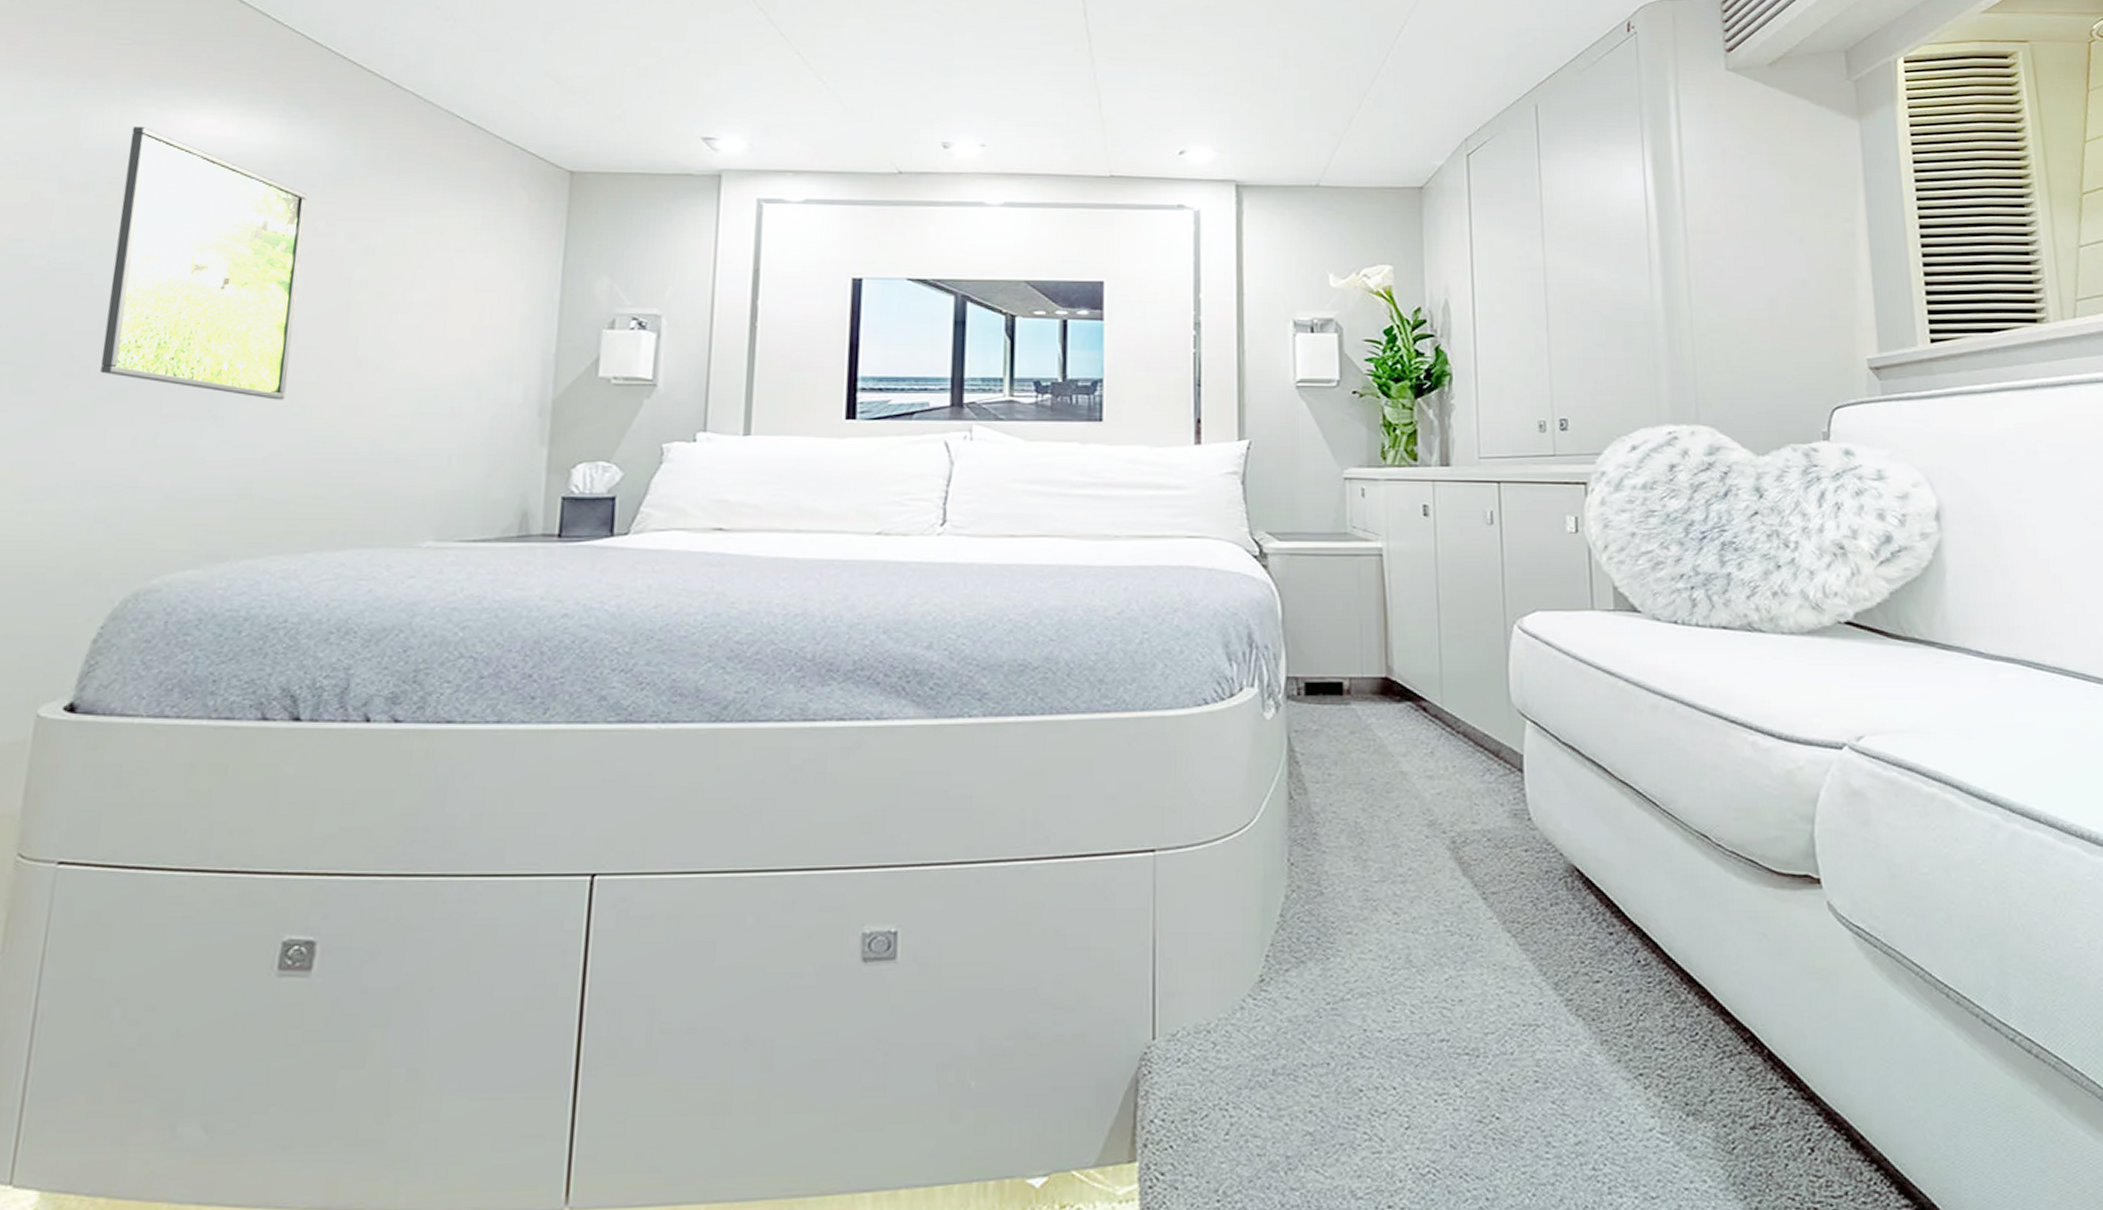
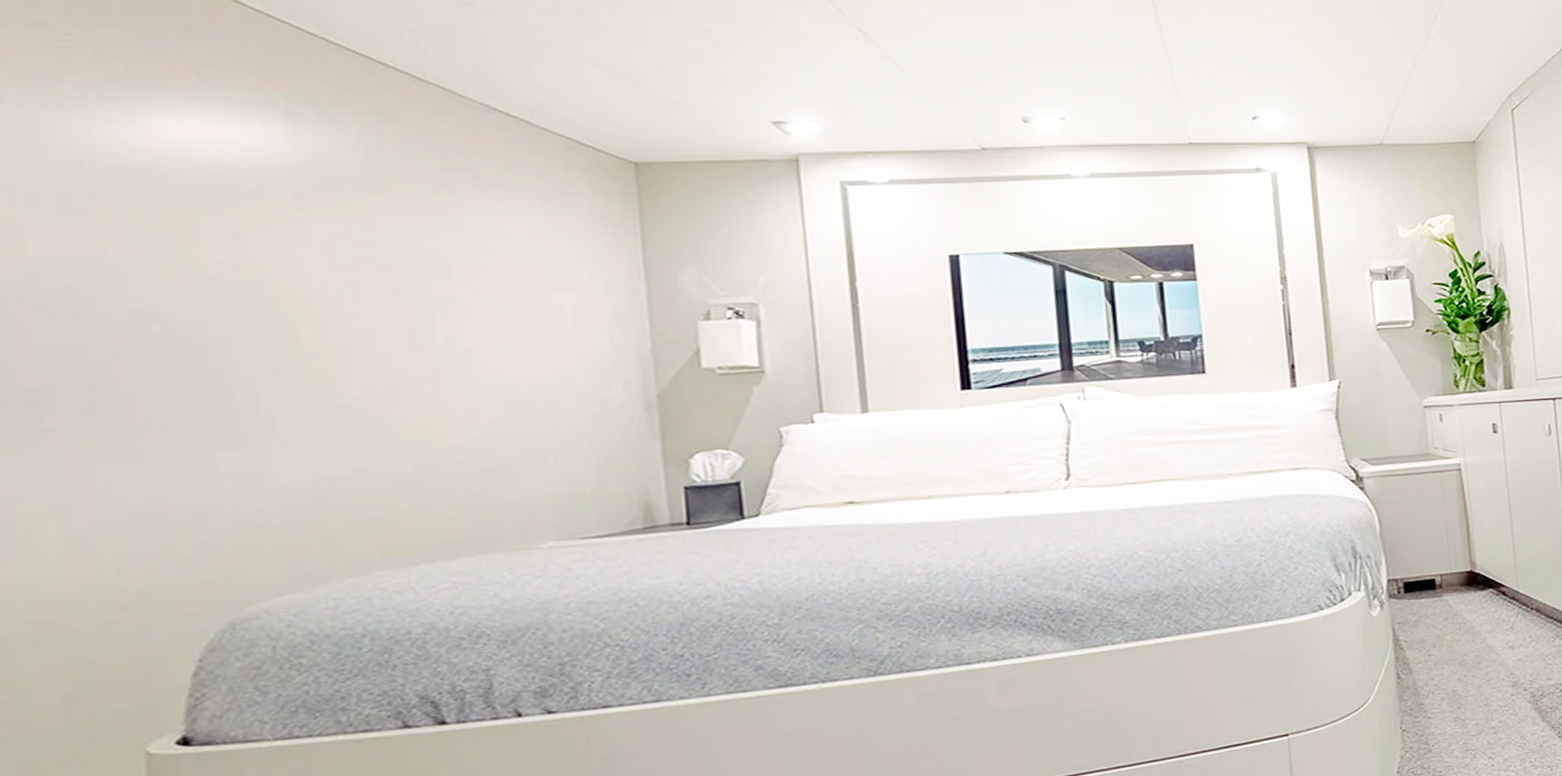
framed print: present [100,127,308,400] -> none [102,135,358,417]

